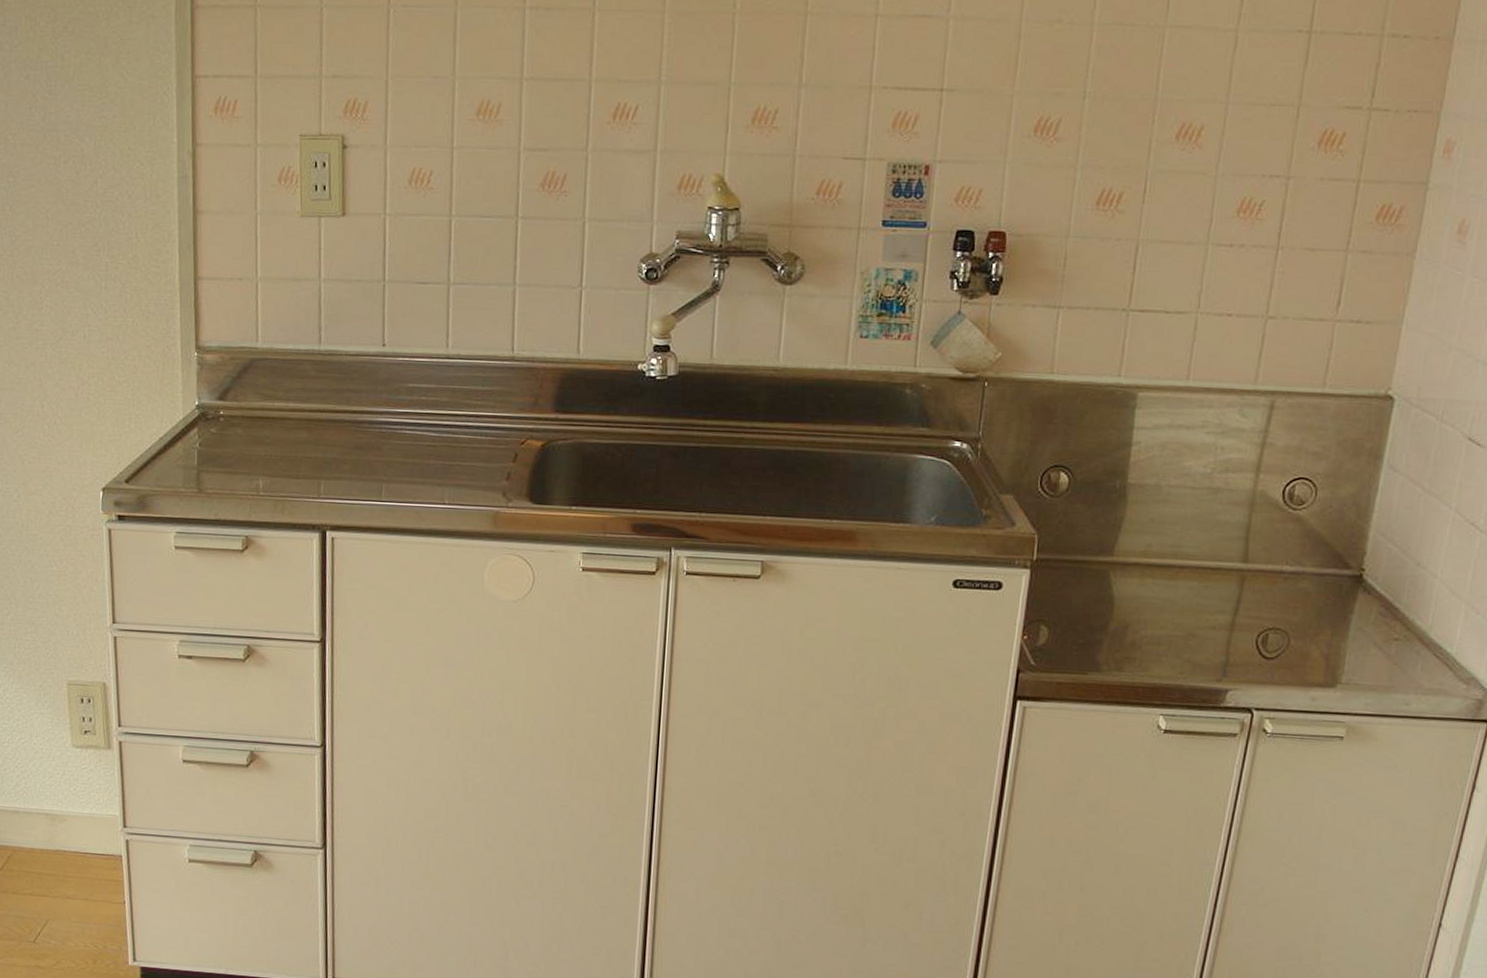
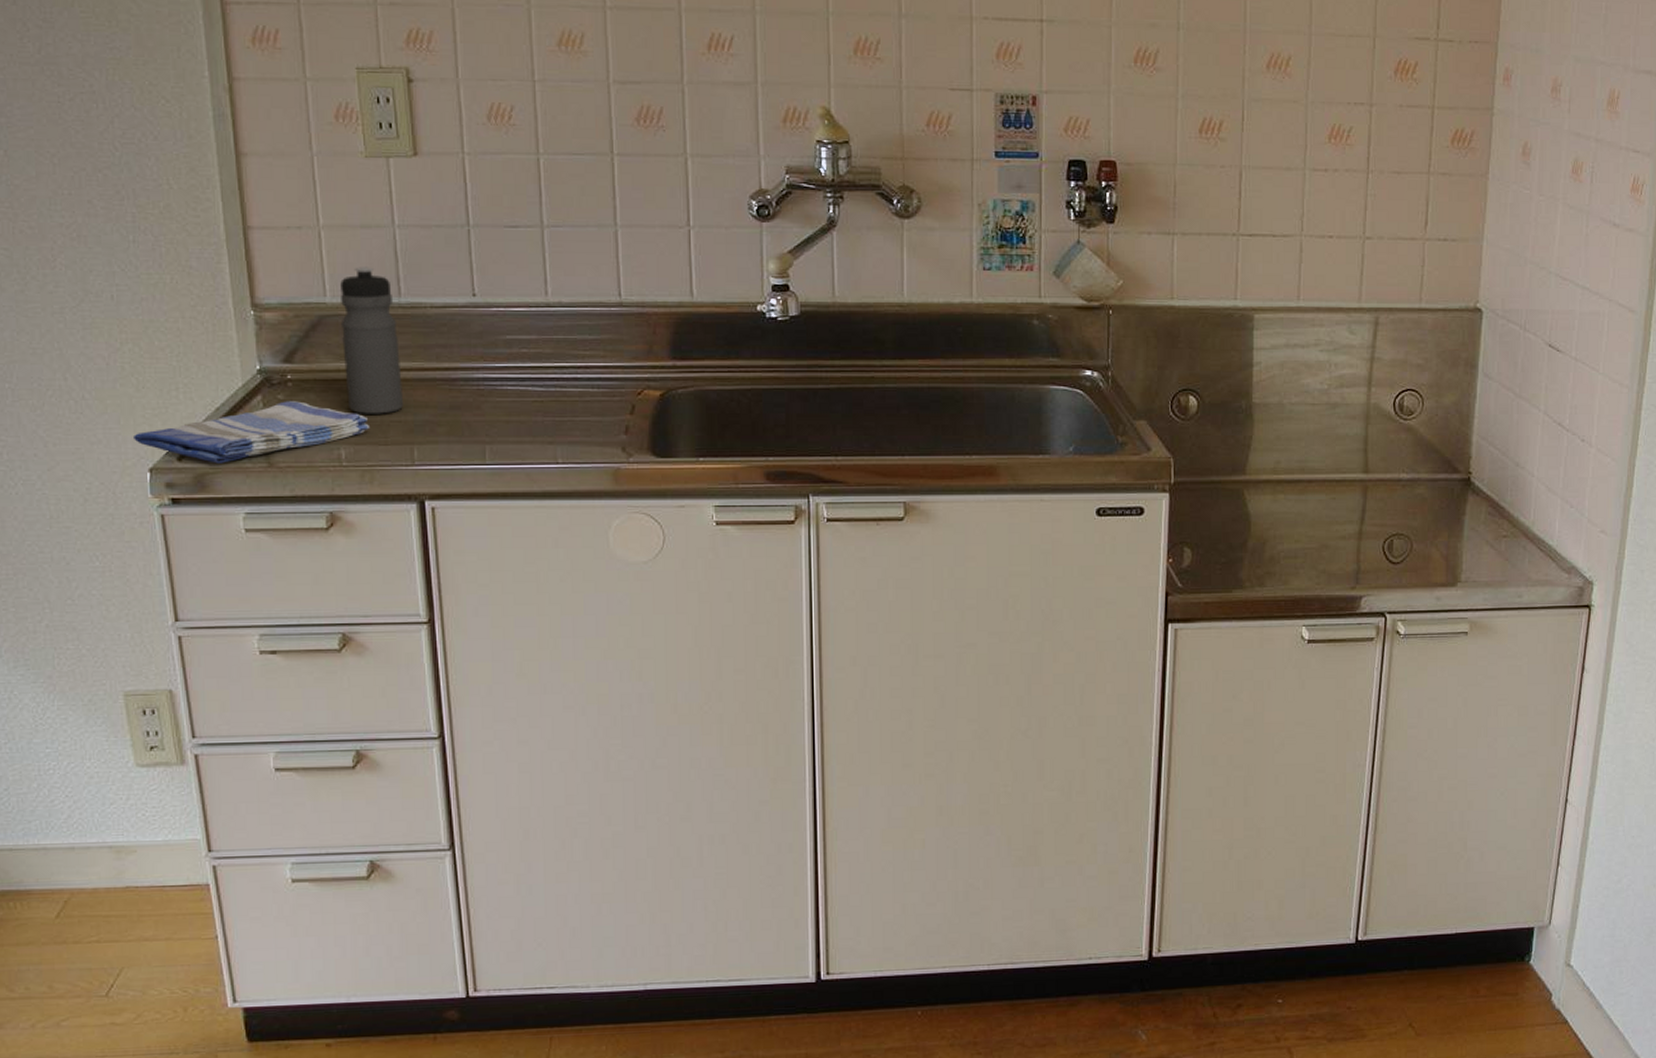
dish towel: none [92,434,286,487] -> present [134,401,371,463]
water bottle: none [268,316,316,451] -> present [340,267,403,416]

